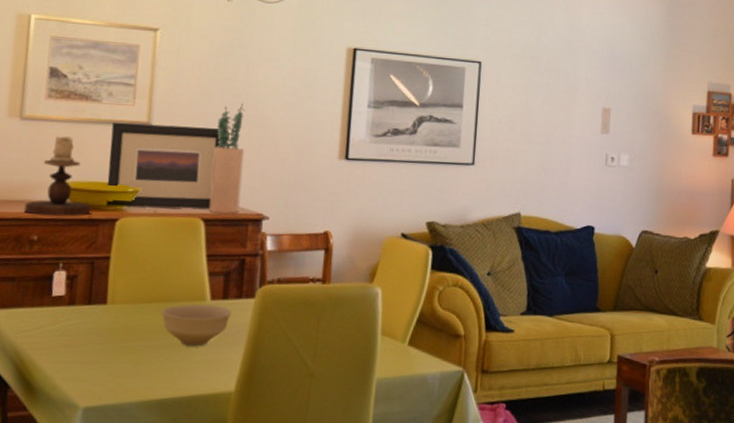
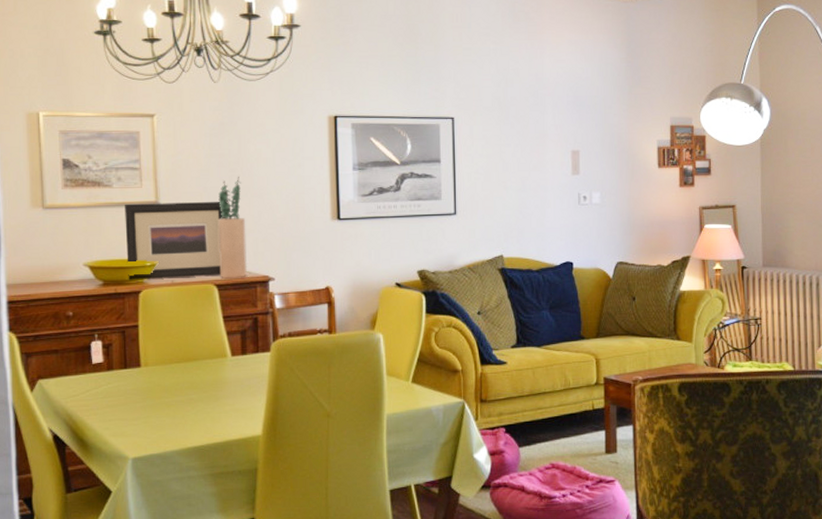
candlestick: present [23,136,91,217] -> none [57,221,115,294]
bowl: present [161,304,232,346] -> none [189,360,252,397]

